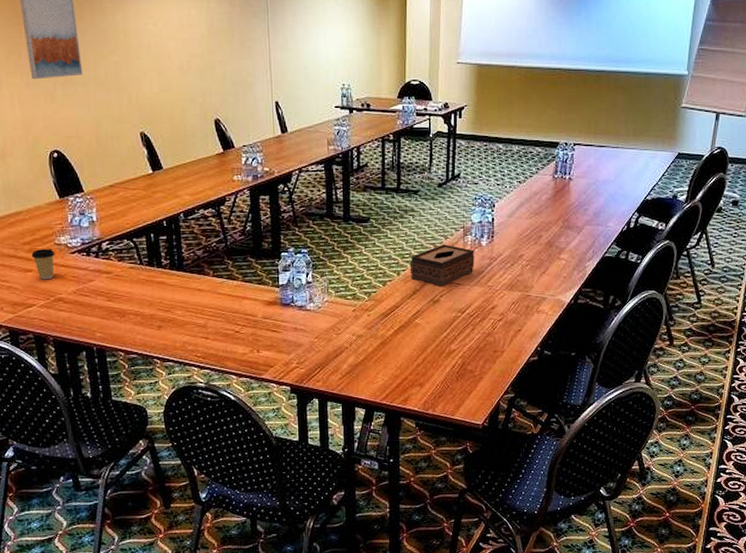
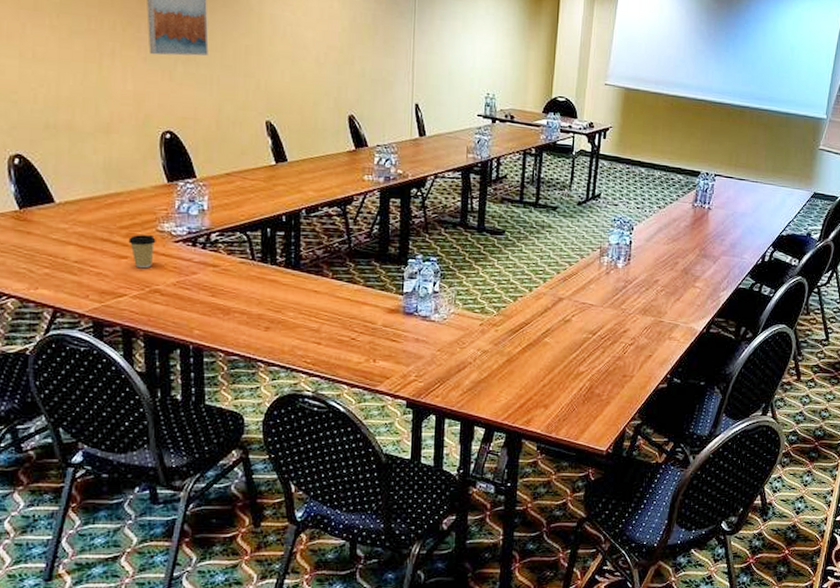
tissue box: present [410,244,475,286] -> none [542,263,610,306]

